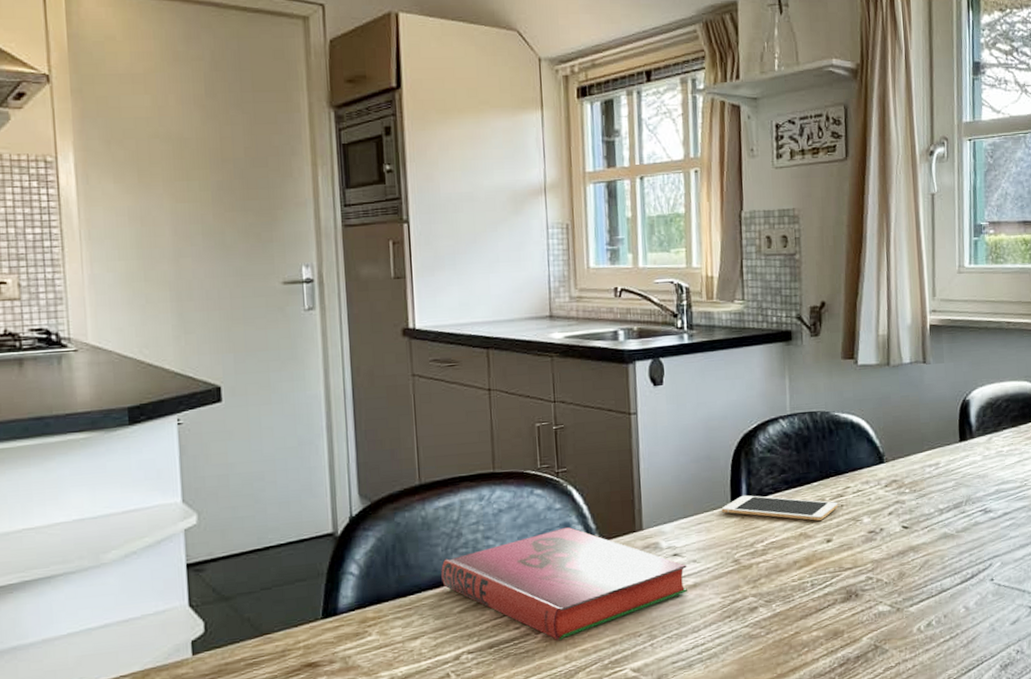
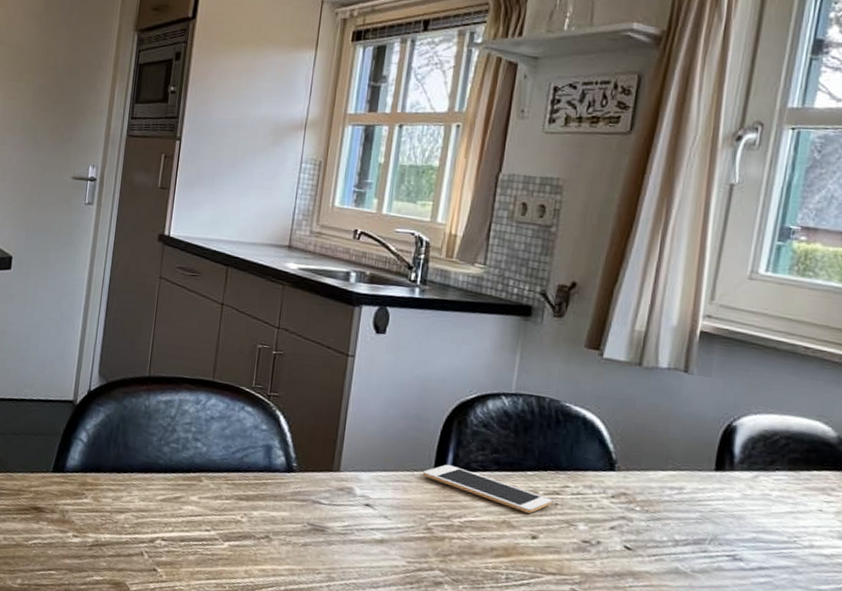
hardback book: present [441,526,687,641] -> none [152,449,377,555]

